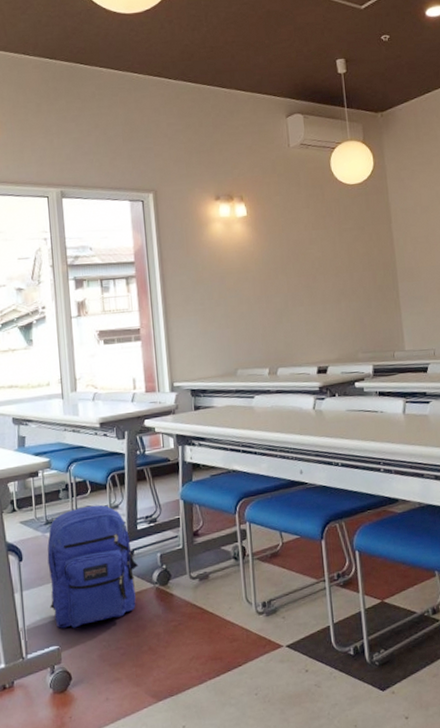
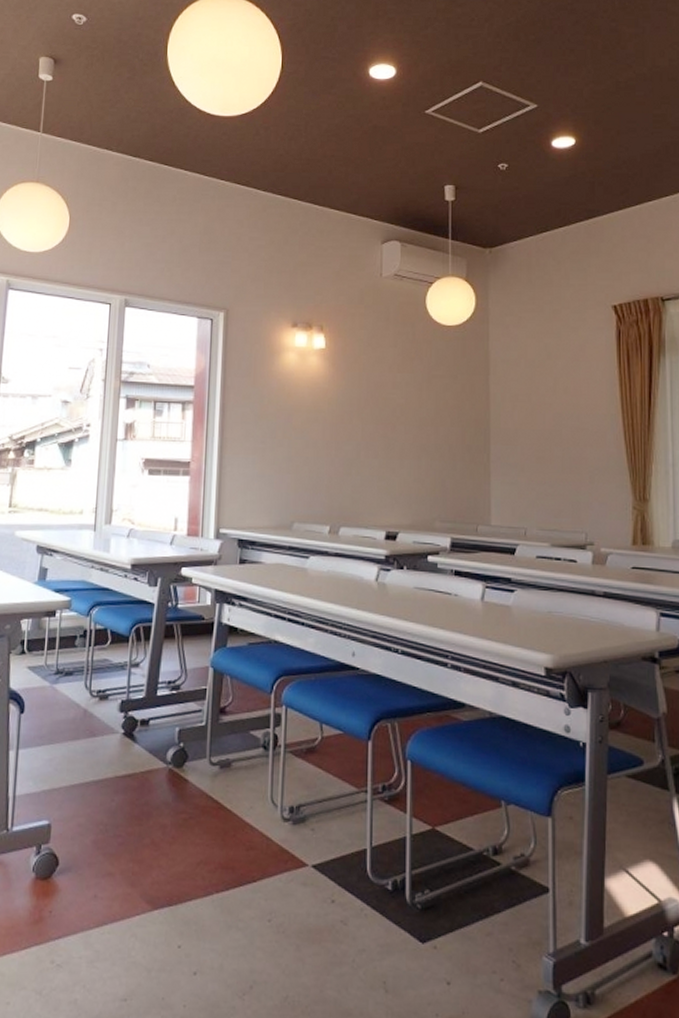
backpack: present [47,504,139,629] -> none [46,659,153,803]

